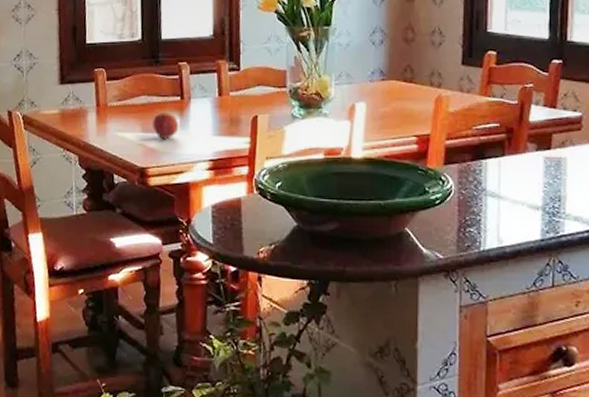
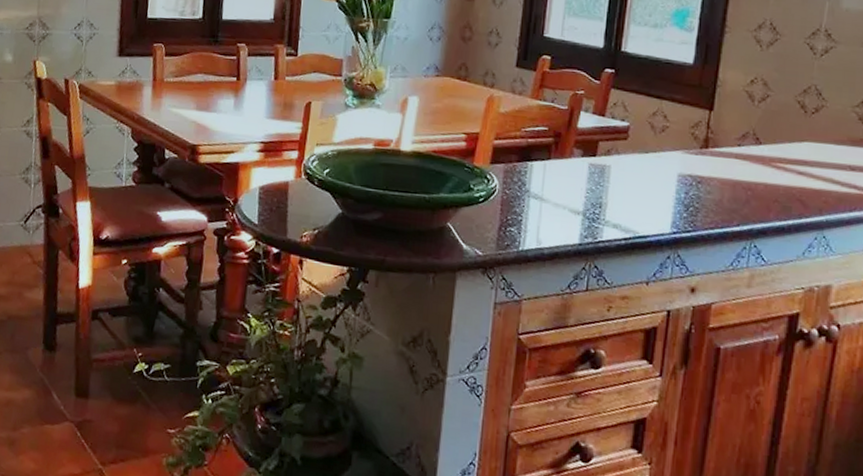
fruit: present [153,113,179,140] -> none [207,92,233,119]

